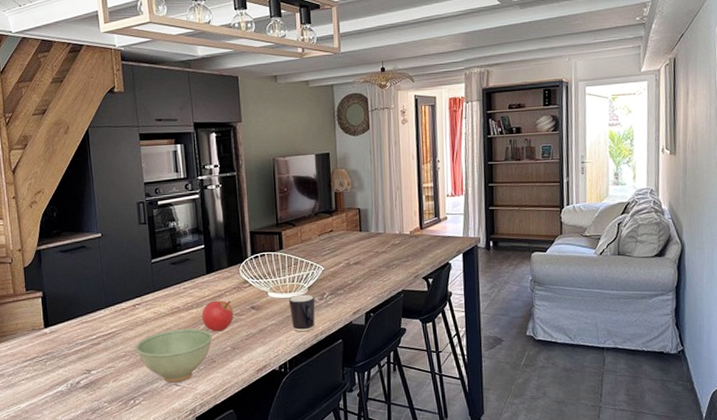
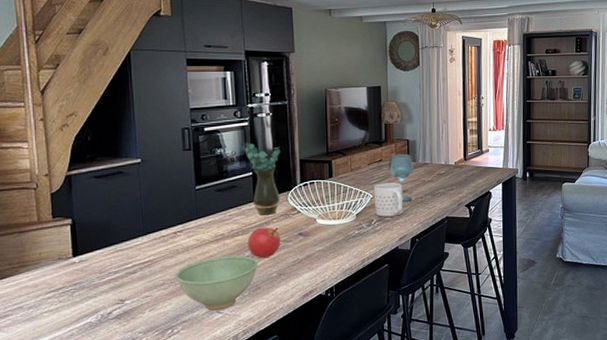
vase: none [193,214,232,288] -> present [242,141,281,215]
mug: present [288,294,316,332] -> none [336,221,363,258]
mug: none [325,254,357,290] -> present [373,182,404,217]
wine glass: none [339,223,367,274] -> present [388,153,414,202]

